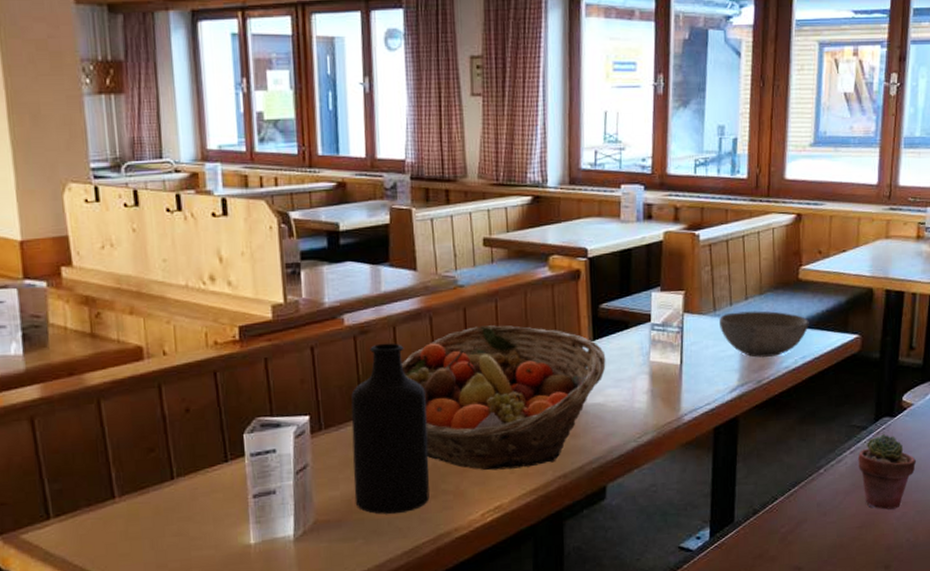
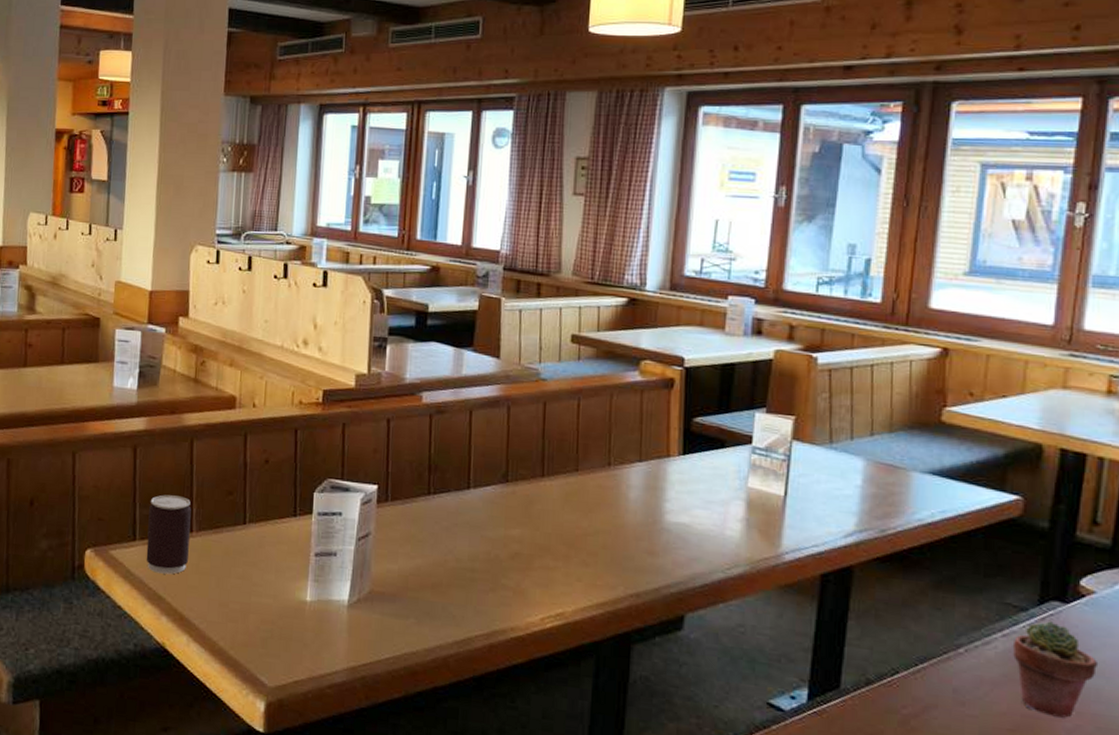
beverage can: none [60,462,115,548] -> present [146,494,191,575]
bottle: present [351,343,430,514] -> none [411,425,495,600]
fruit basket: present [401,325,606,471] -> none [473,422,696,579]
bowl: present [719,311,809,358] -> none [836,447,953,505]

